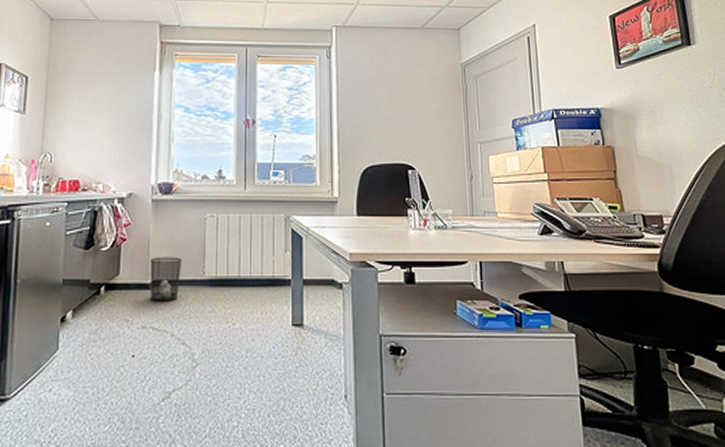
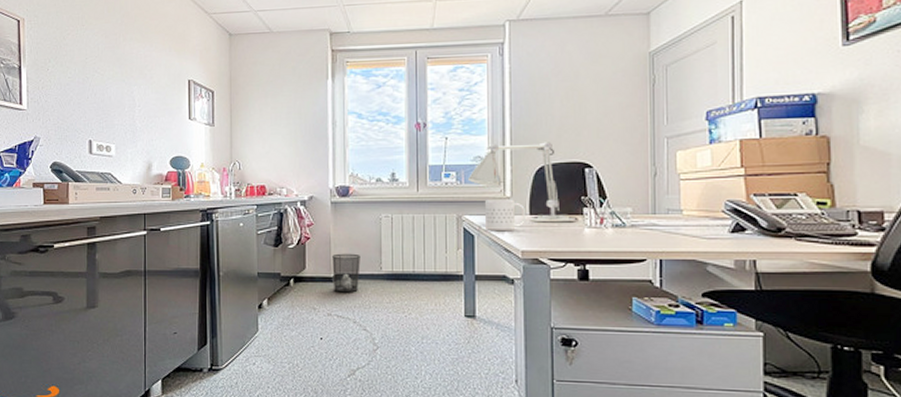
desk lamp: none [295,143,403,224] -> present [467,142,578,223]
mug: none [312,199,353,232] -> present [484,199,525,230]

